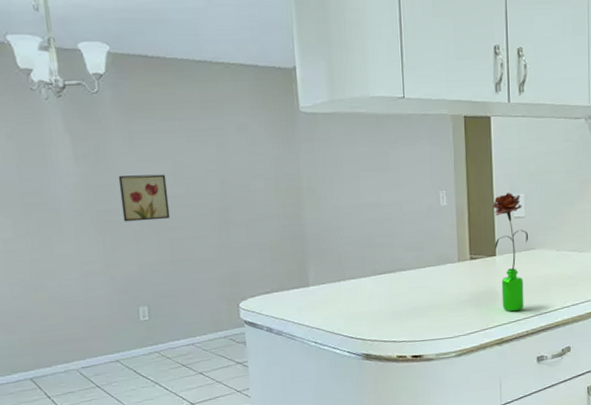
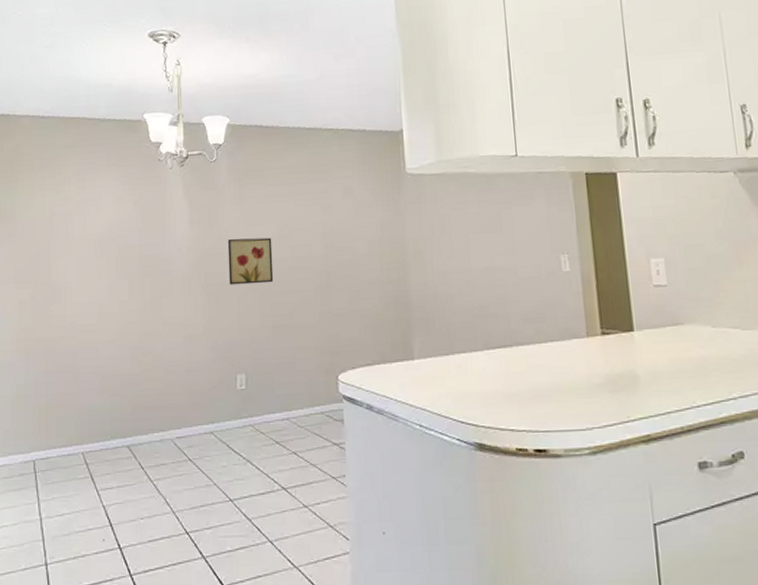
flower: present [492,193,528,312] -> none [625,257,675,401]

